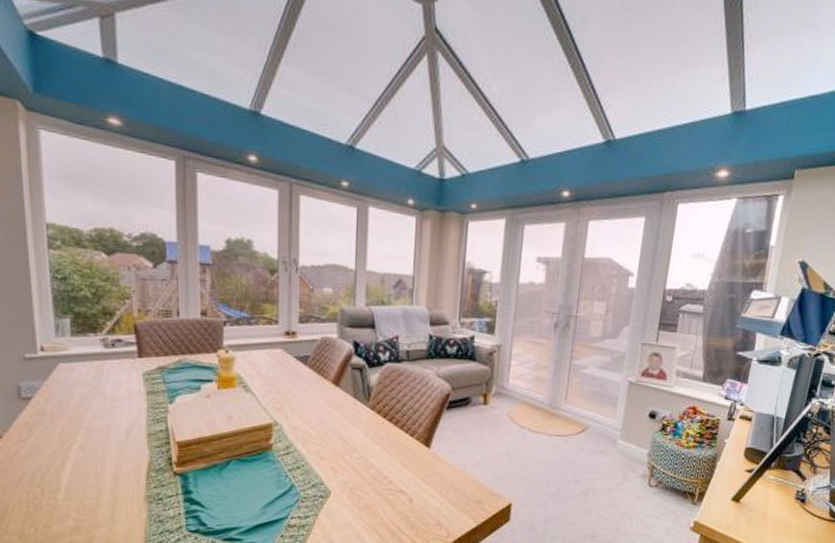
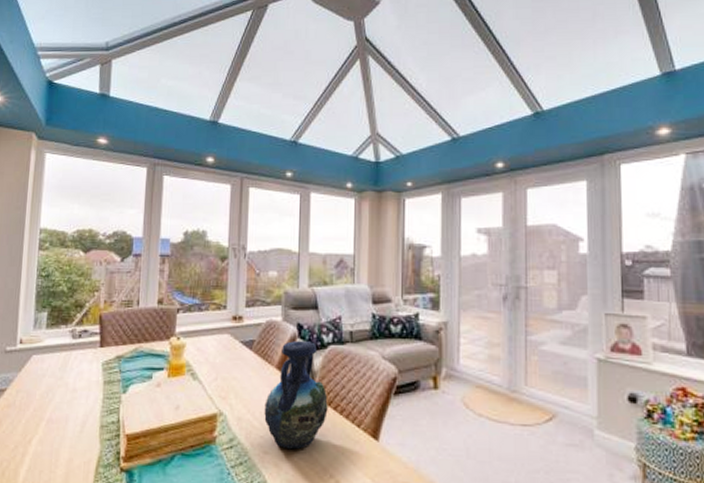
vase: none [320,358,383,456] -> present [264,341,328,450]

